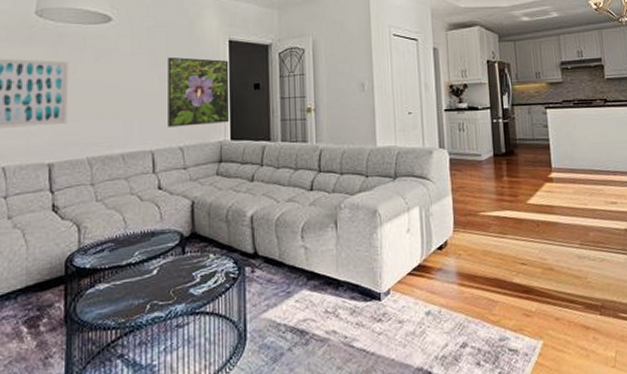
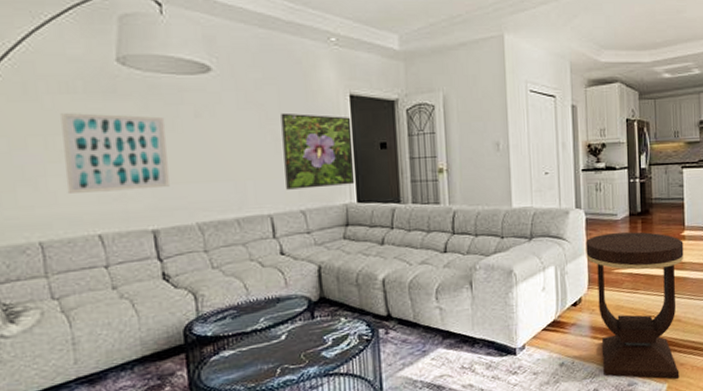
side table: none [450,173,556,335] -> present [585,232,684,379]

